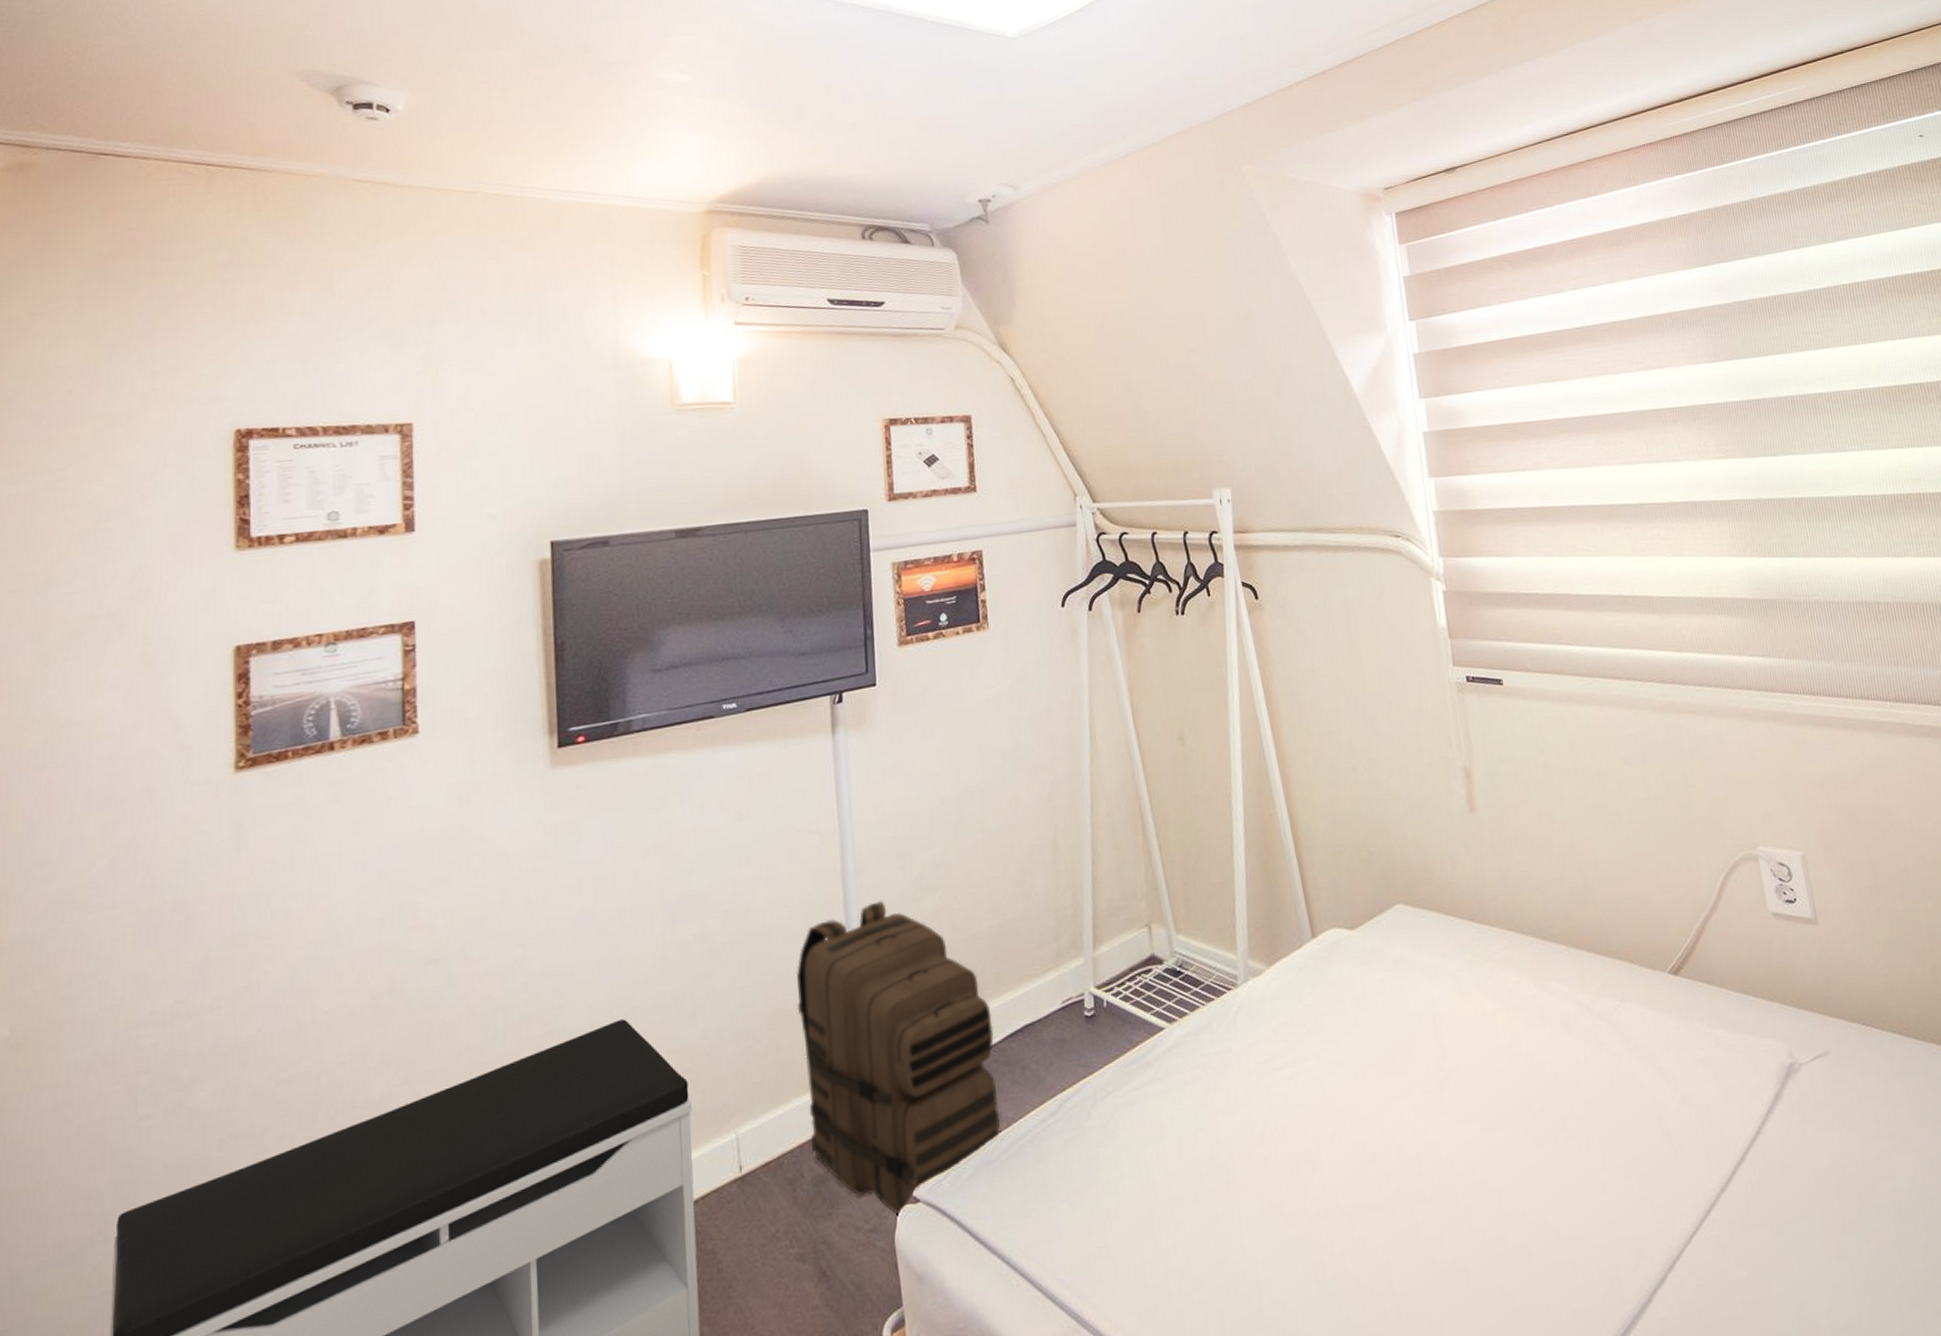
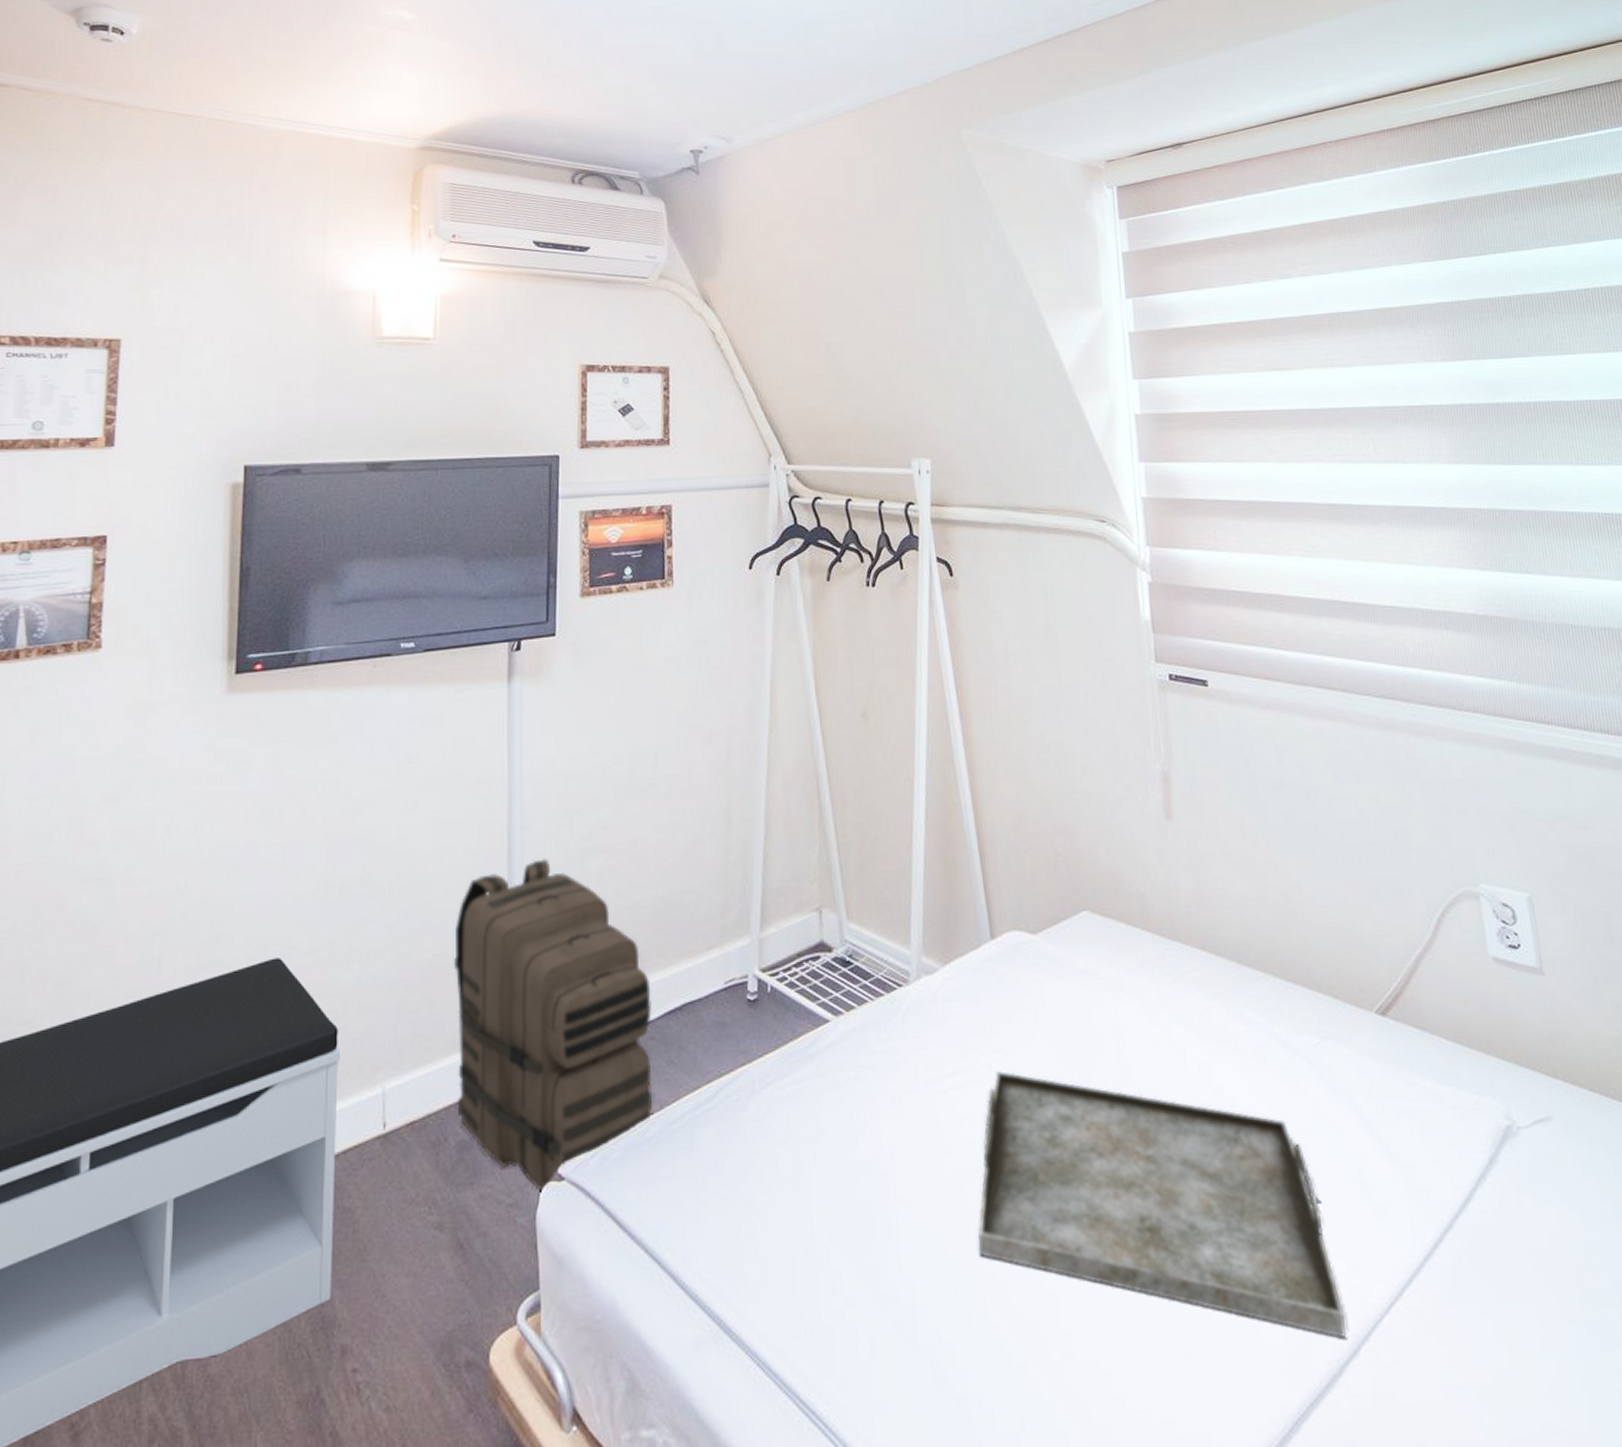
serving tray: none [1314,1059,1655,1270] -> present [978,1071,1347,1339]

